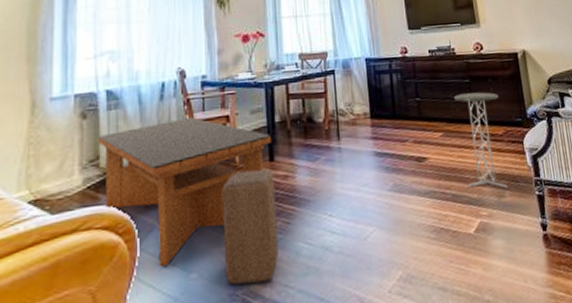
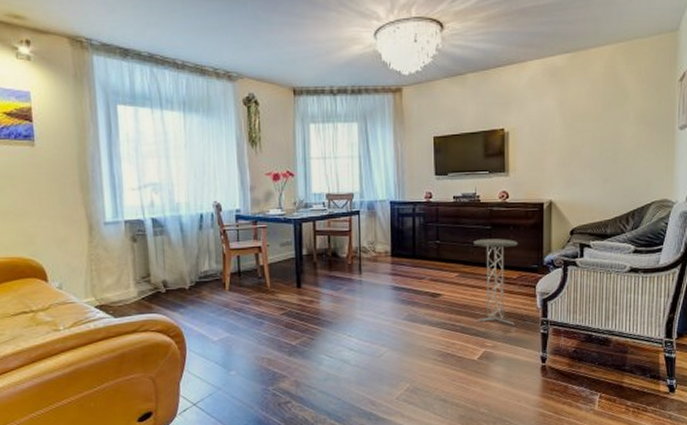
coffee table: present [98,117,271,267] -> none [147,246,299,364]
stool: present [222,168,279,286] -> none [255,293,303,383]

